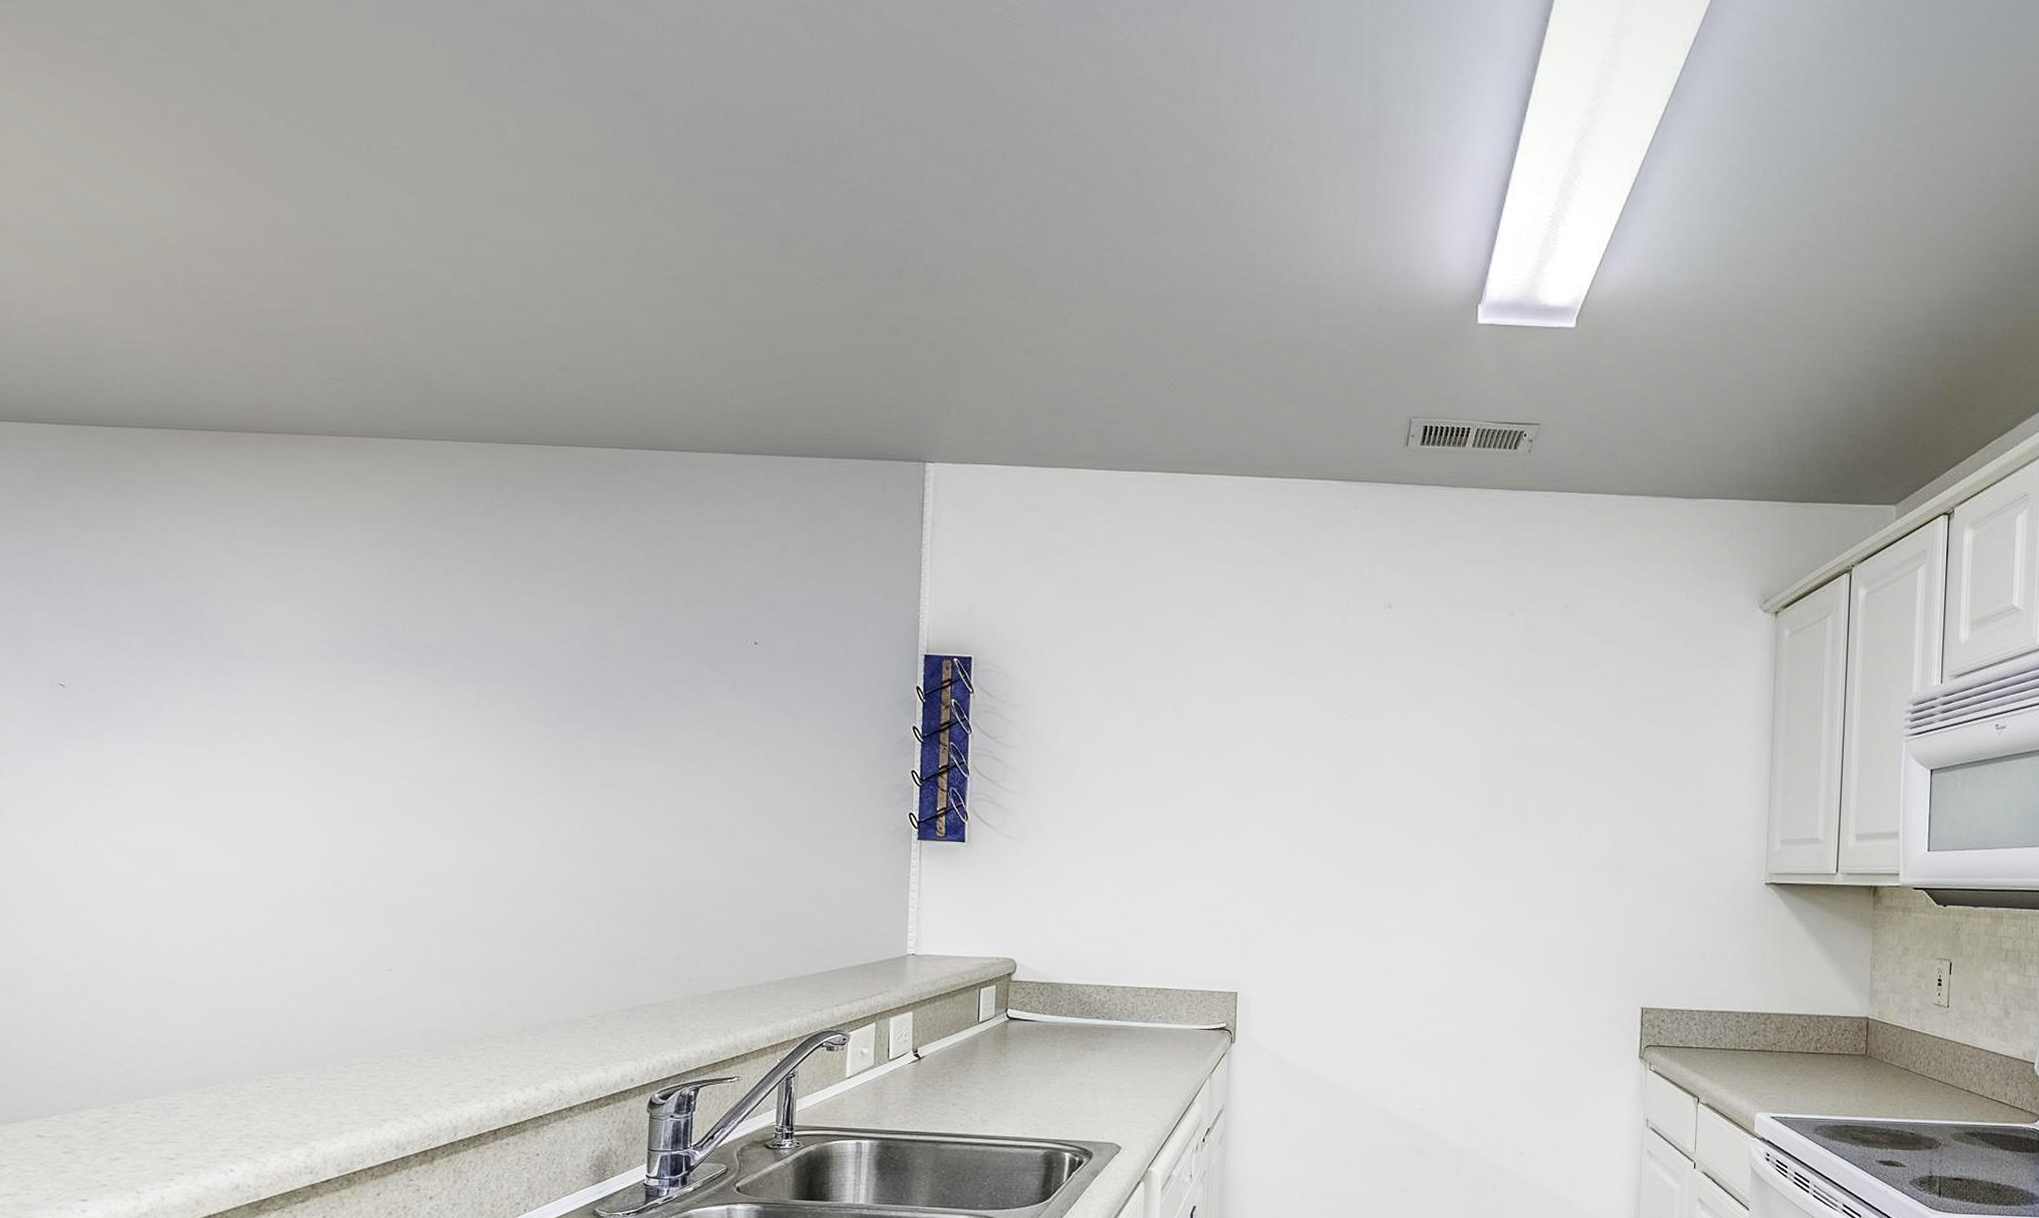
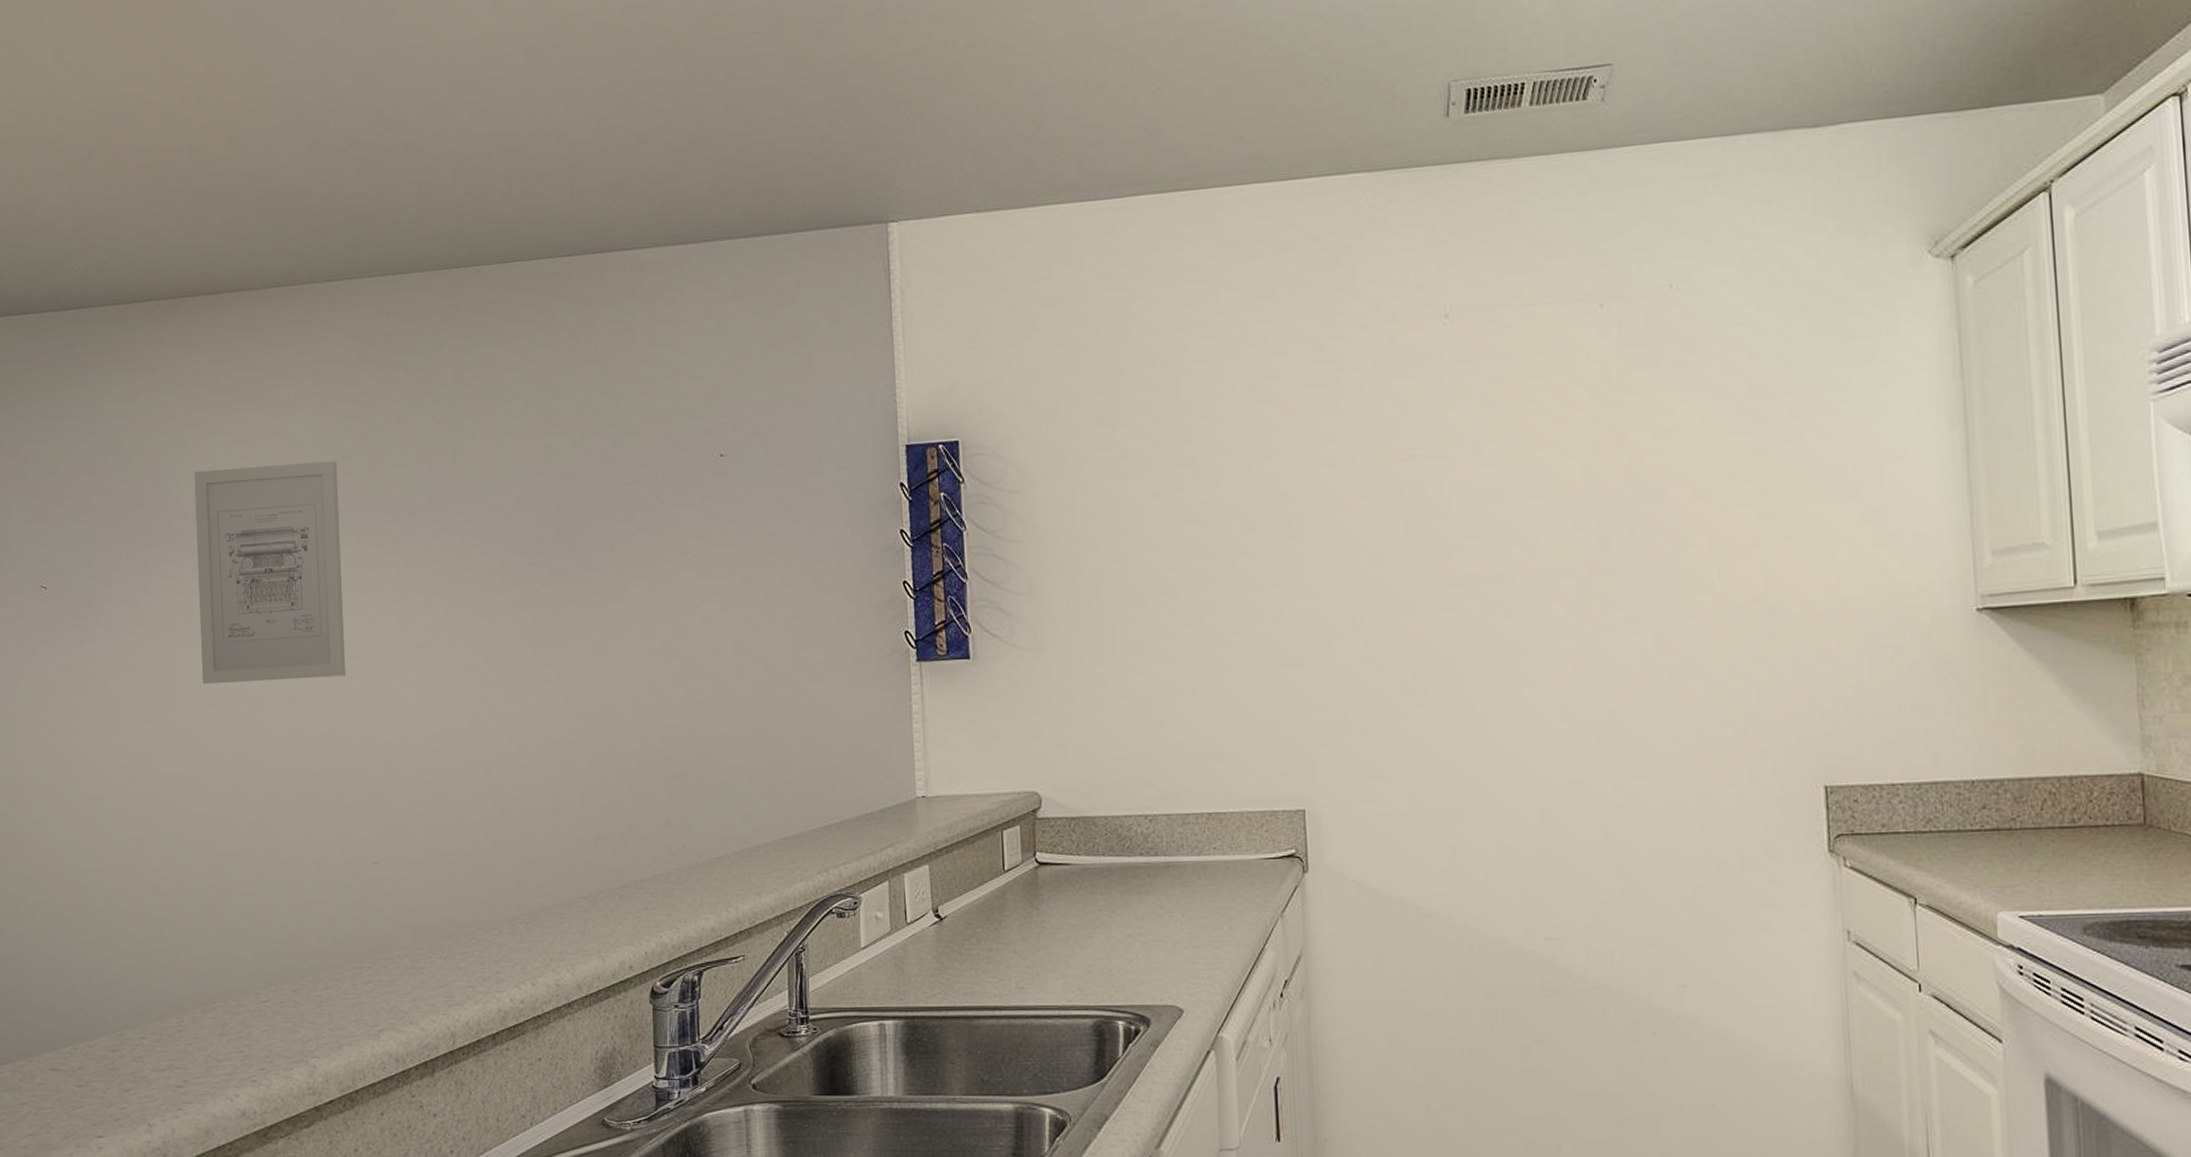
wall art: none [225,595,381,799] -> present [194,460,346,684]

